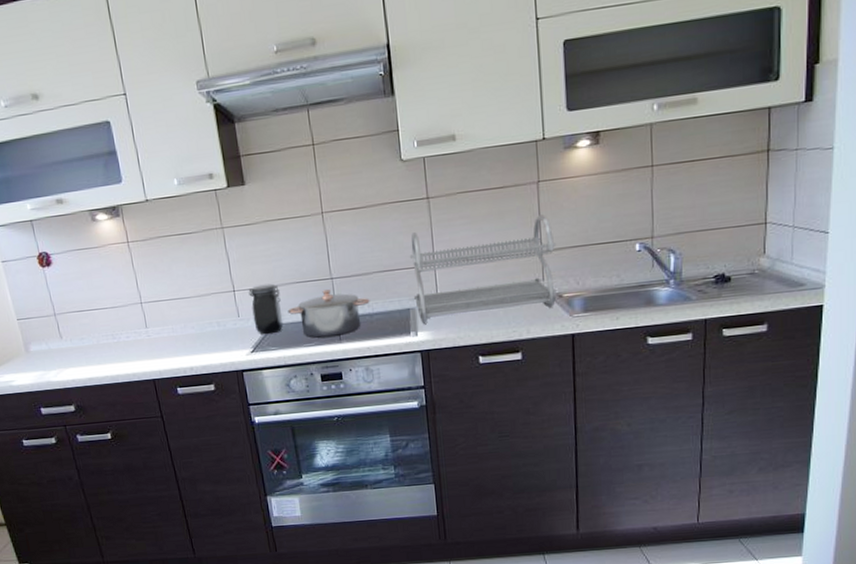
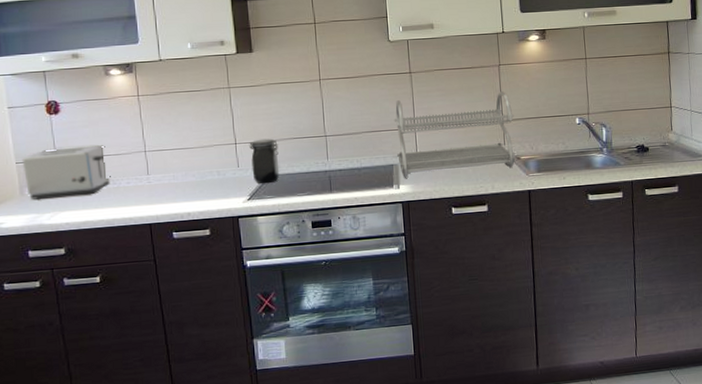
toaster: none [22,298,110,357] -> present [22,145,111,200]
cooking pot: present [287,289,370,338] -> none [284,145,359,188]

